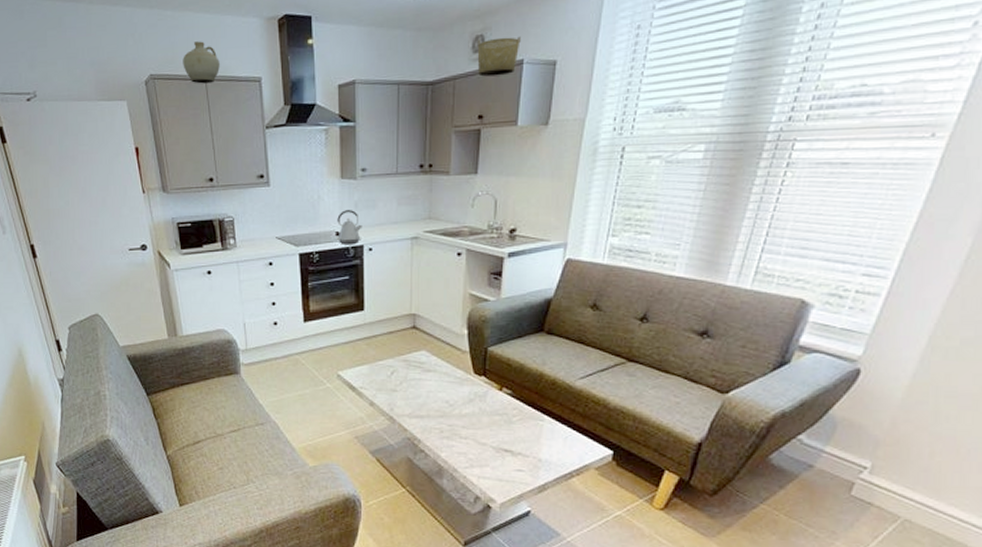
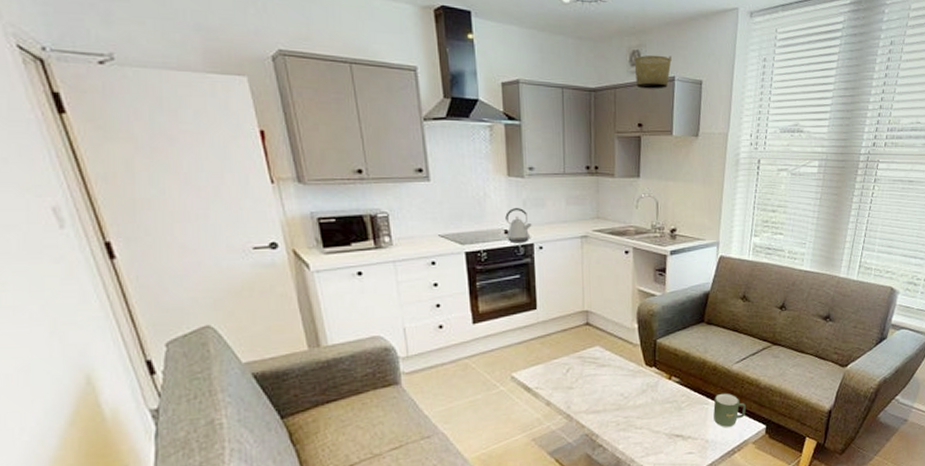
ceramic jug: present [183,41,220,84] -> none [321,20,367,67]
mug: none [549,410,589,449] -> present [713,393,746,428]

